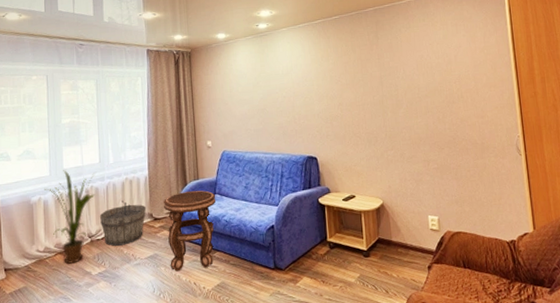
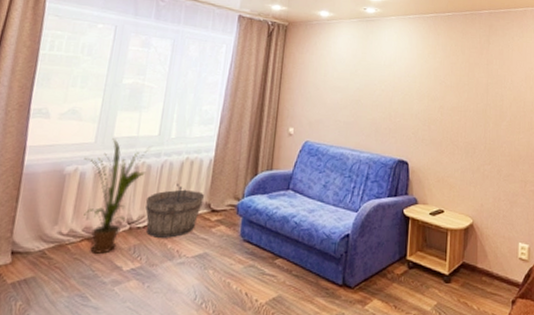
side table: present [164,190,216,272] -> none [220,182,289,277]

